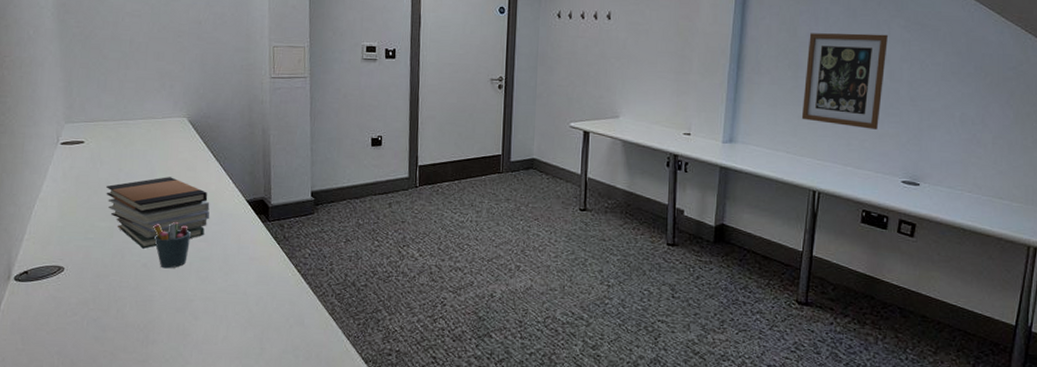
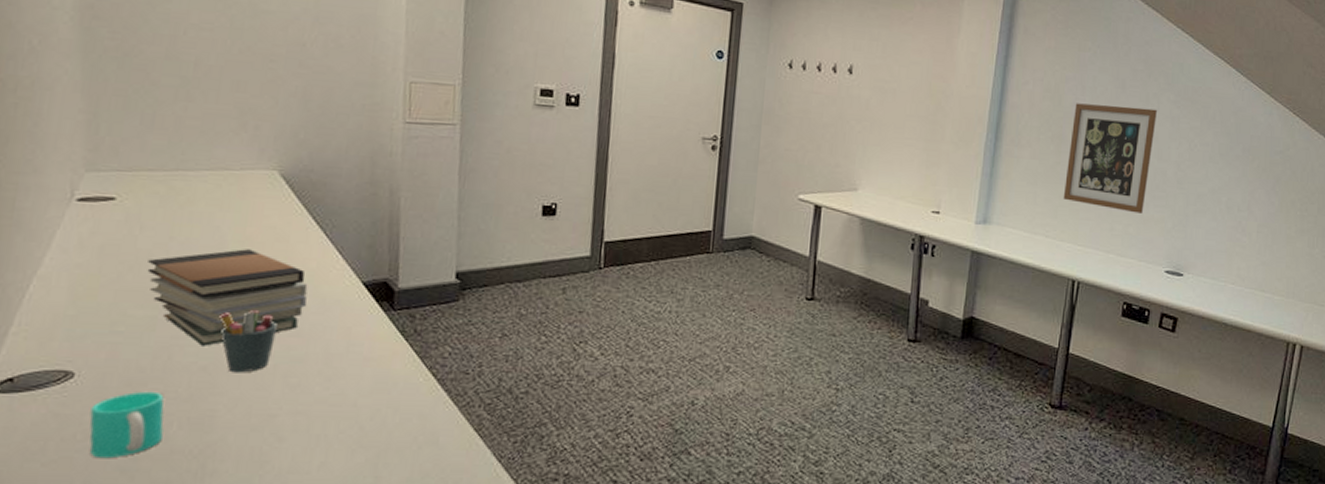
cup: none [75,281,121,330] -> present [89,391,164,459]

